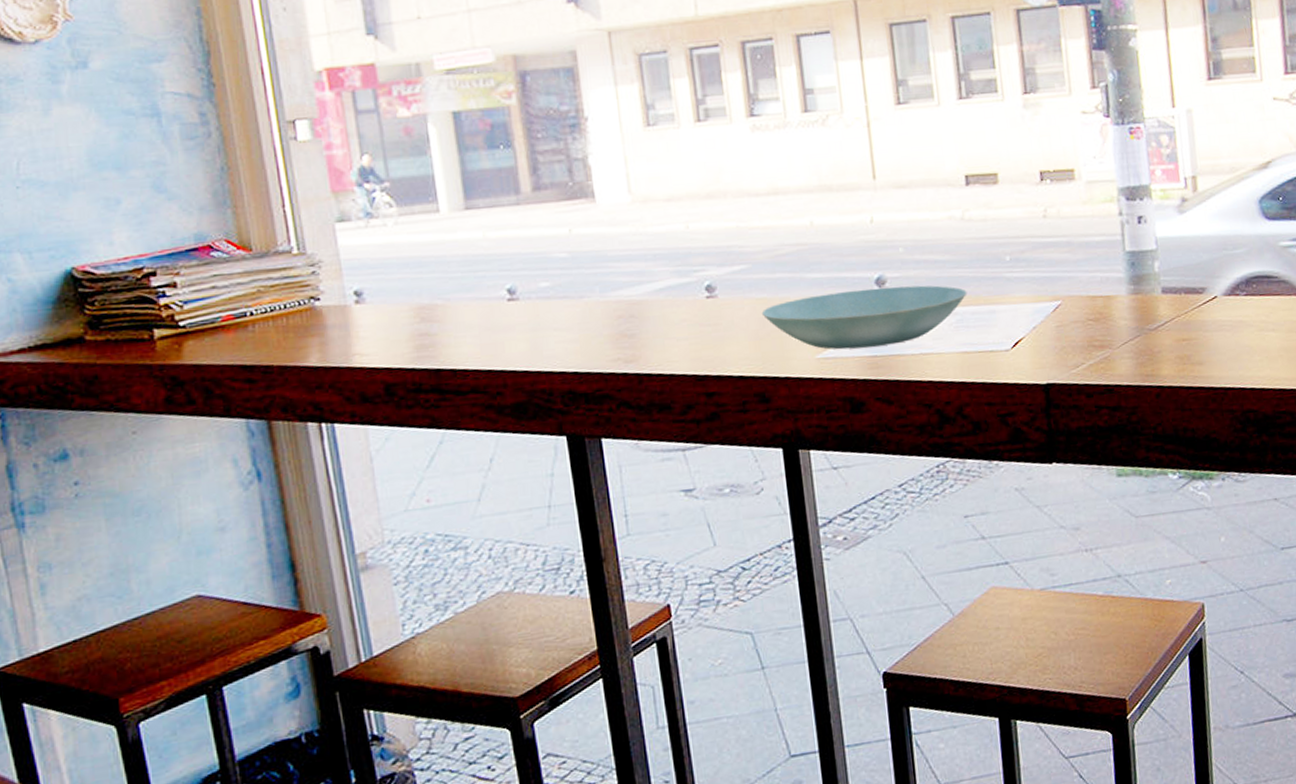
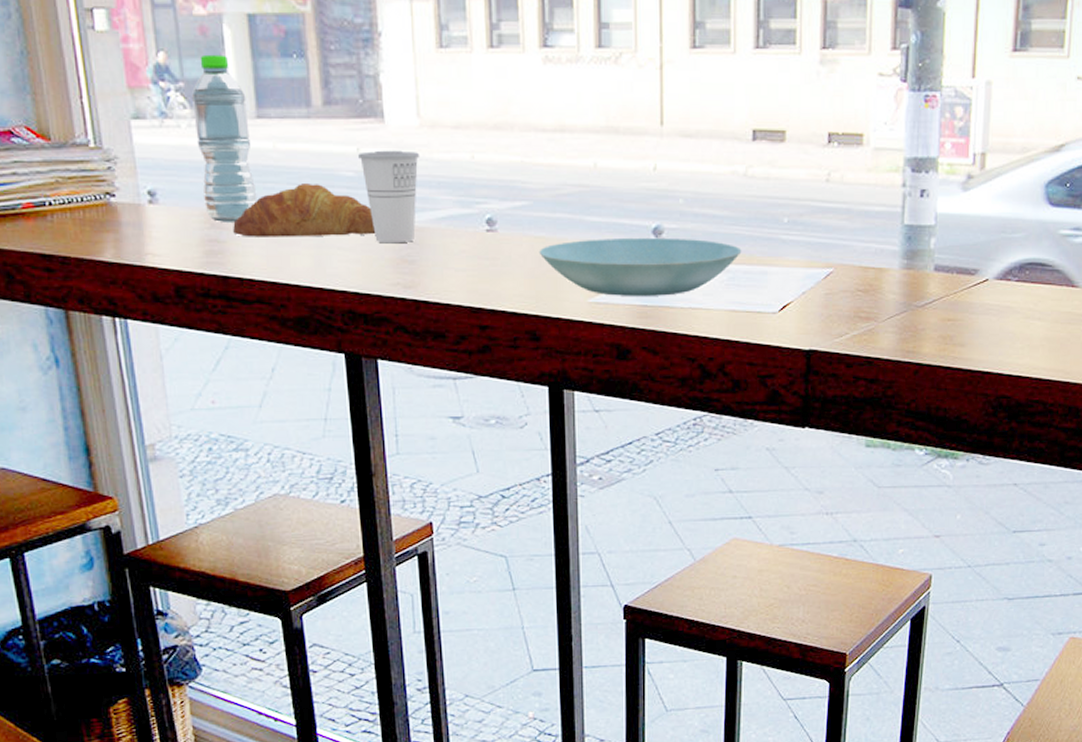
water bottle: none [397,152,469,316] -> present [191,54,257,222]
pastry: none [444,268,593,328] -> present [233,184,376,237]
cup: none [571,227,634,320] -> present [358,150,420,244]

